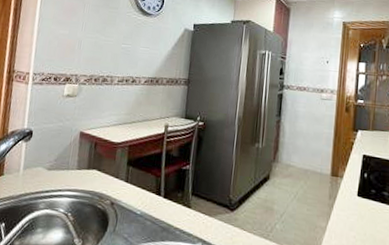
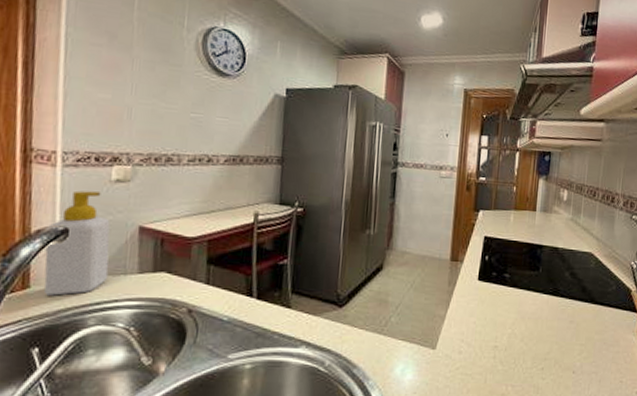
soap bottle: none [12,102,61,183] -> present [44,190,111,296]

